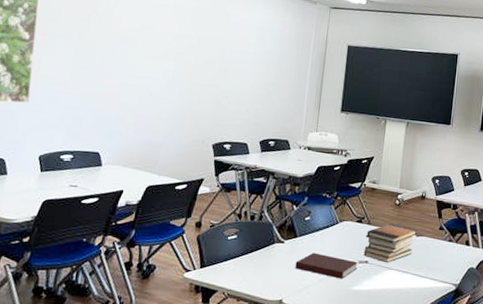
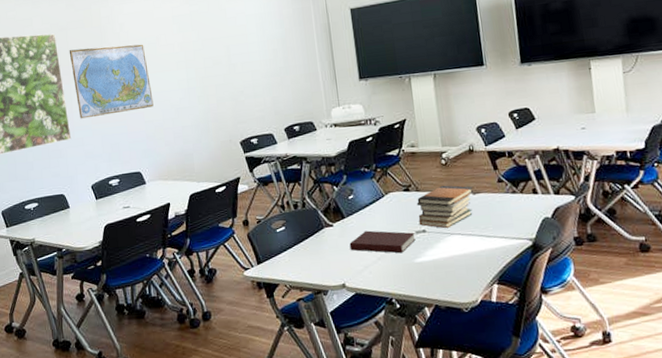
world map: none [45,11,137,90] -> present [69,44,154,119]

